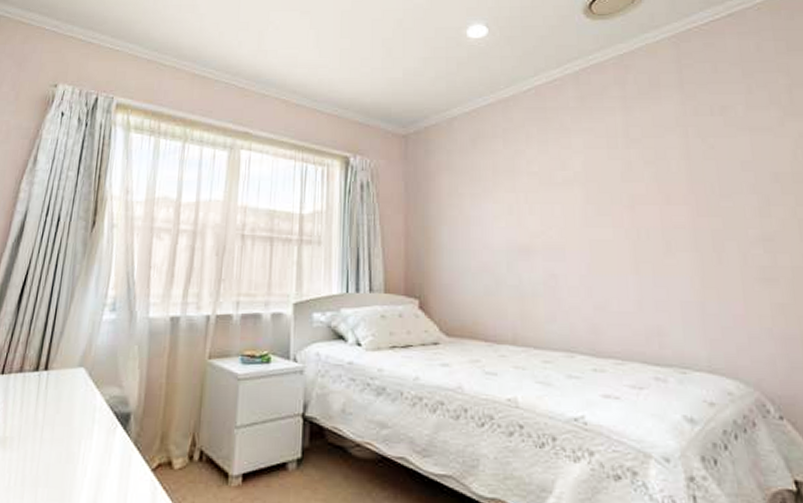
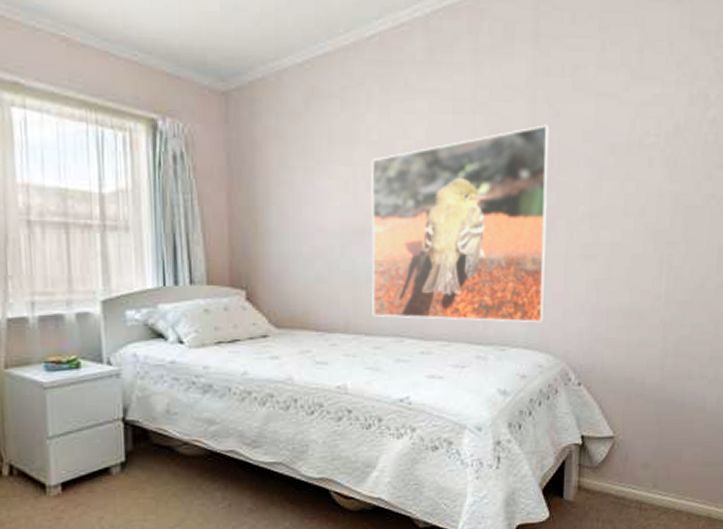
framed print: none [533,156,727,347] -> present [371,124,550,323]

